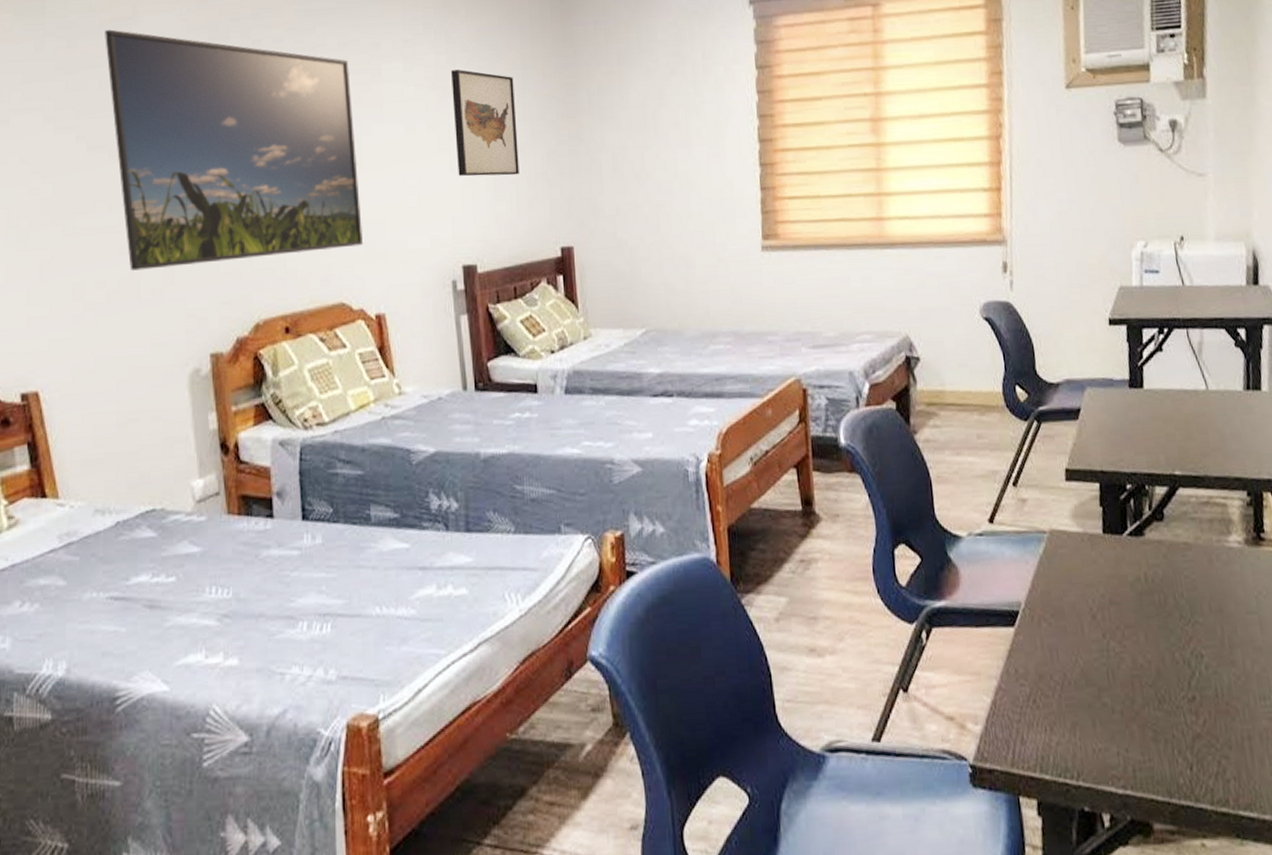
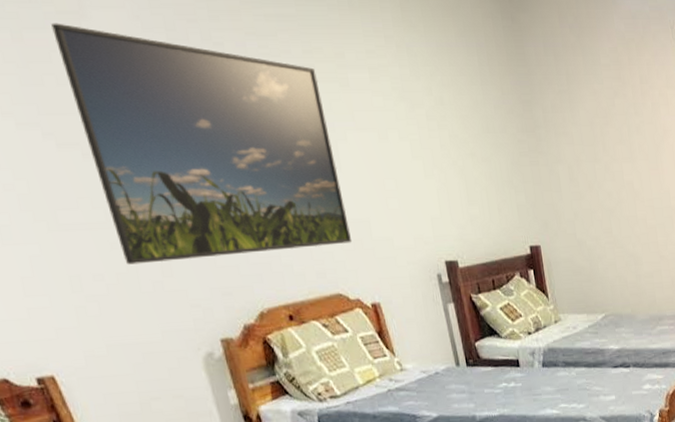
wall art: present [451,70,519,177] -> none [416,83,488,183]

